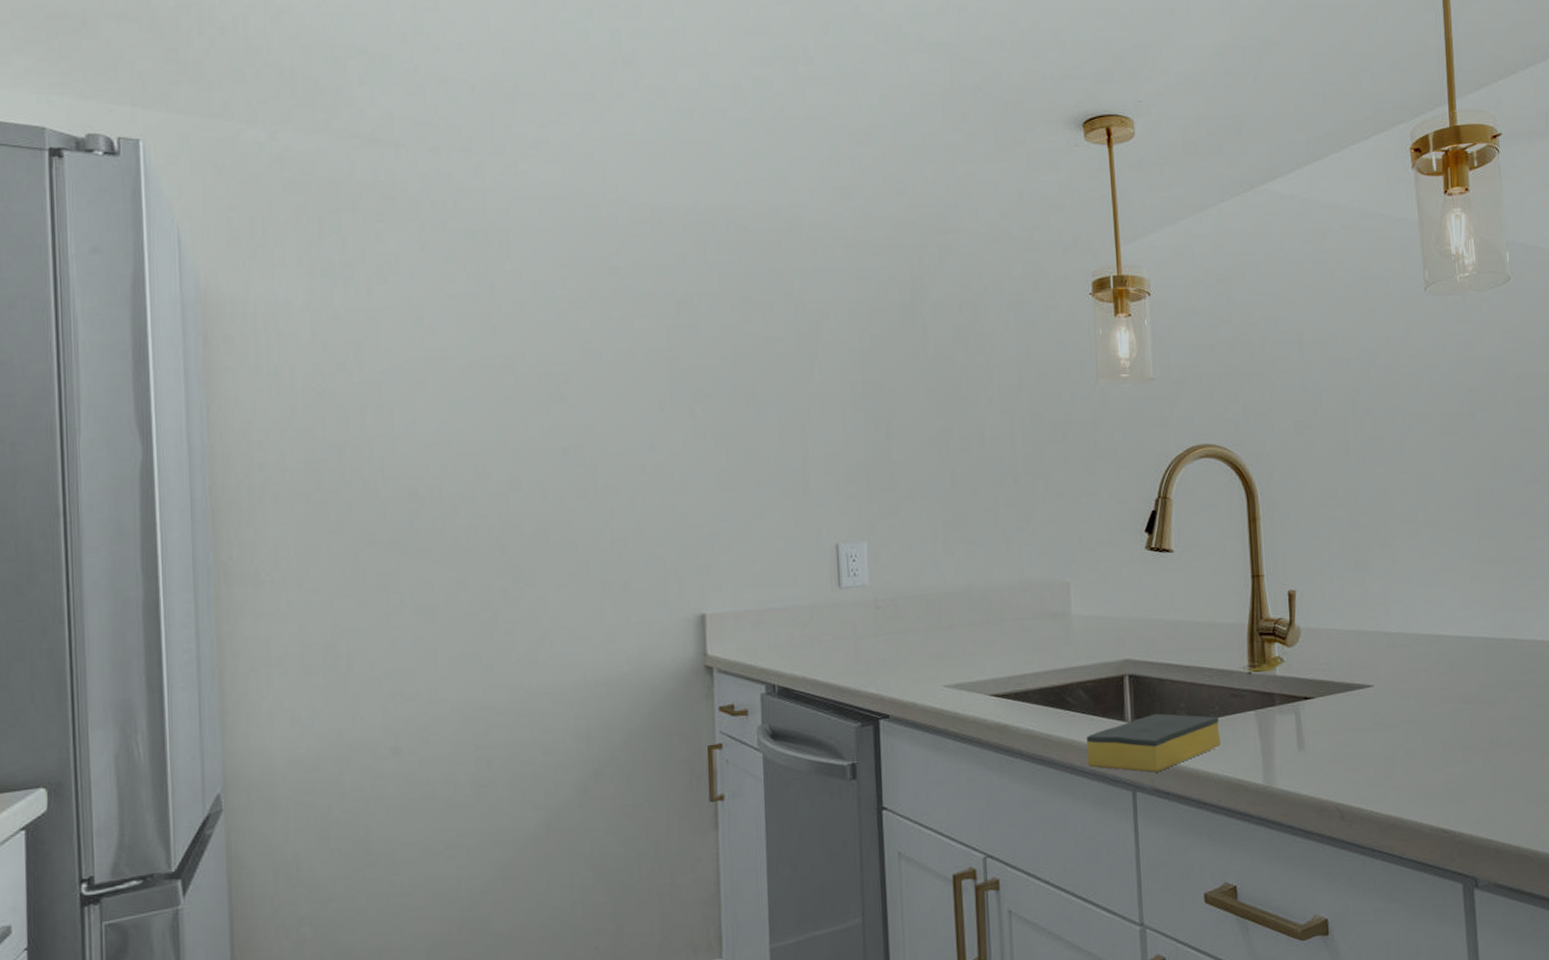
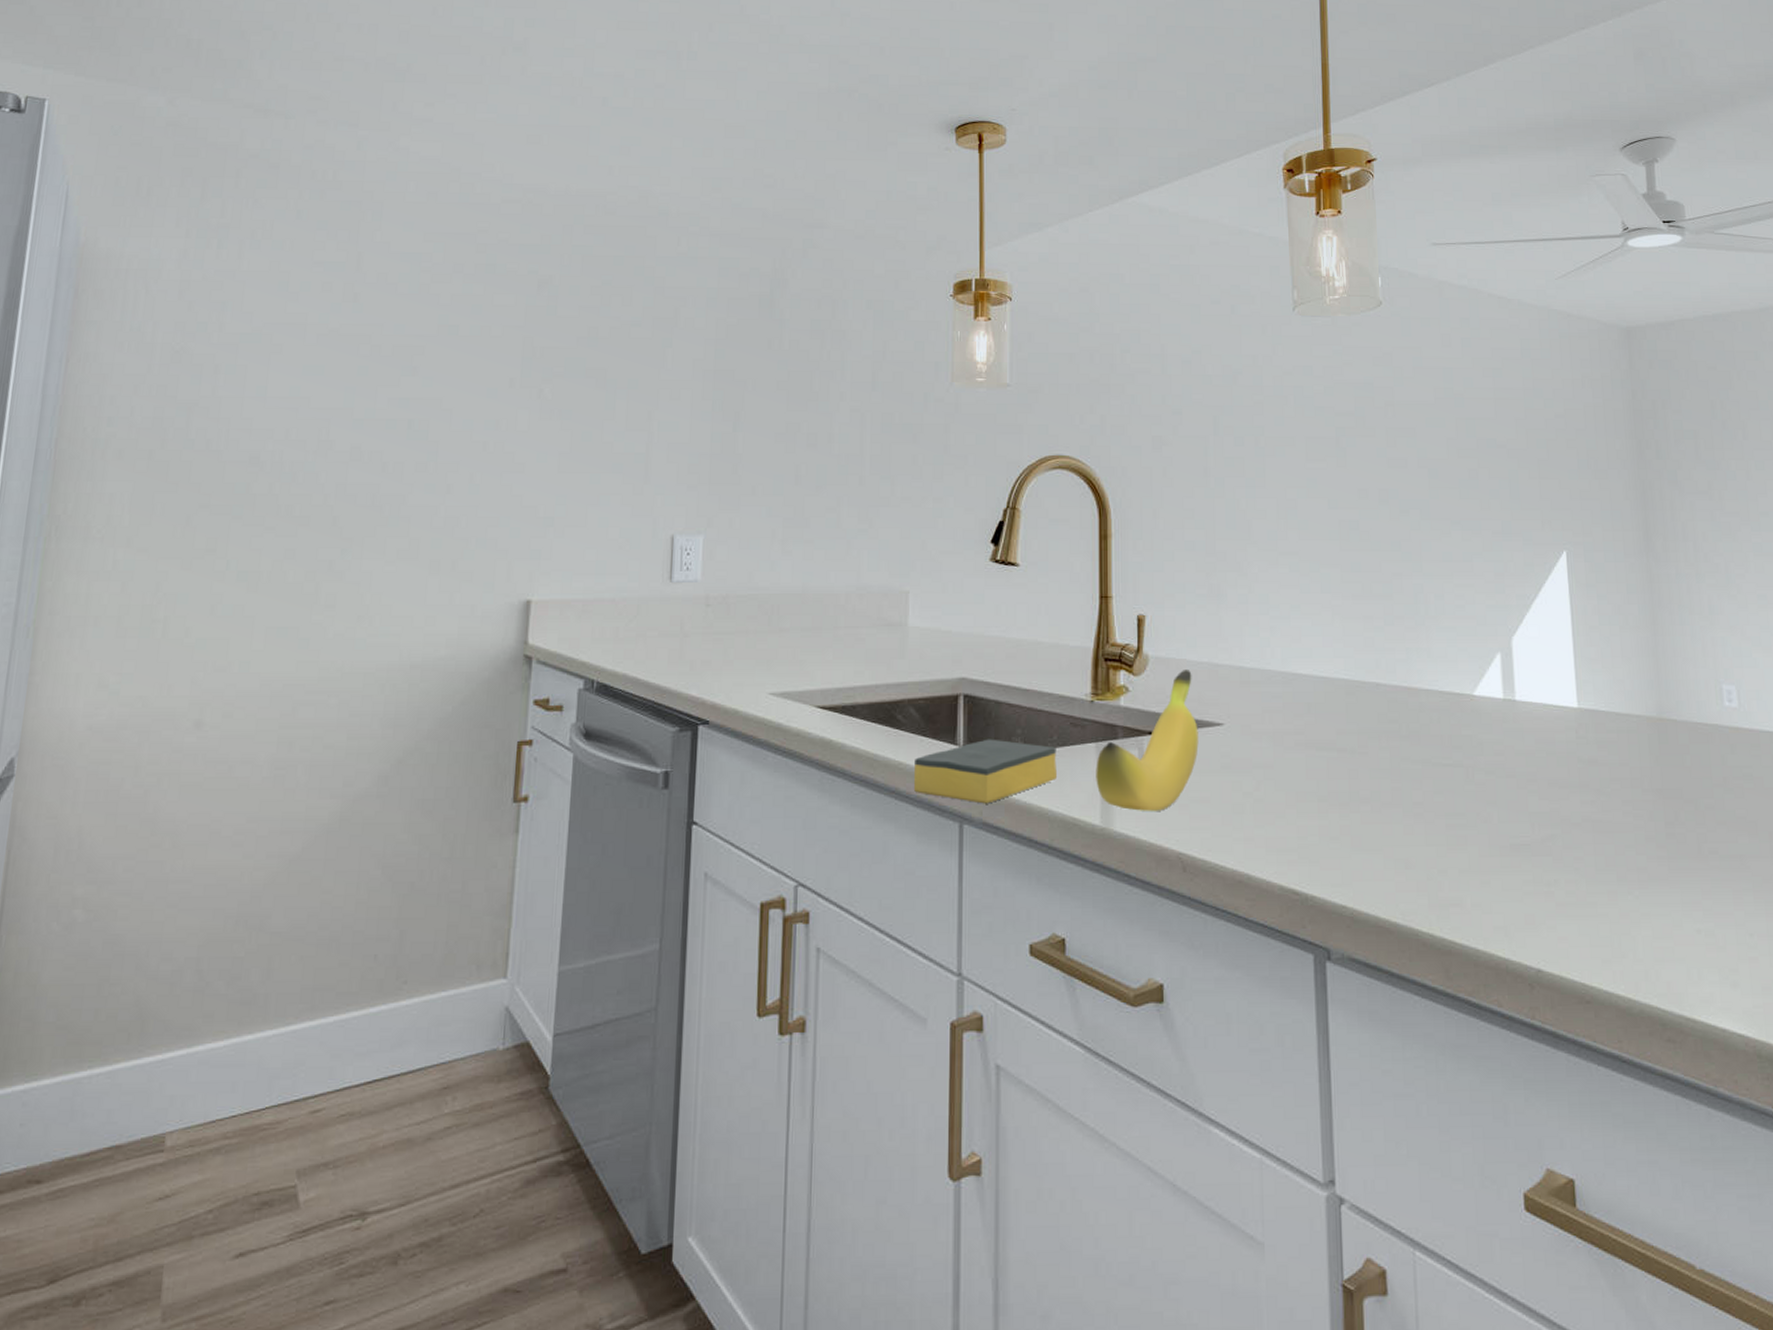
banana: none [1256,638,1351,769] -> present [1096,670,1199,811]

